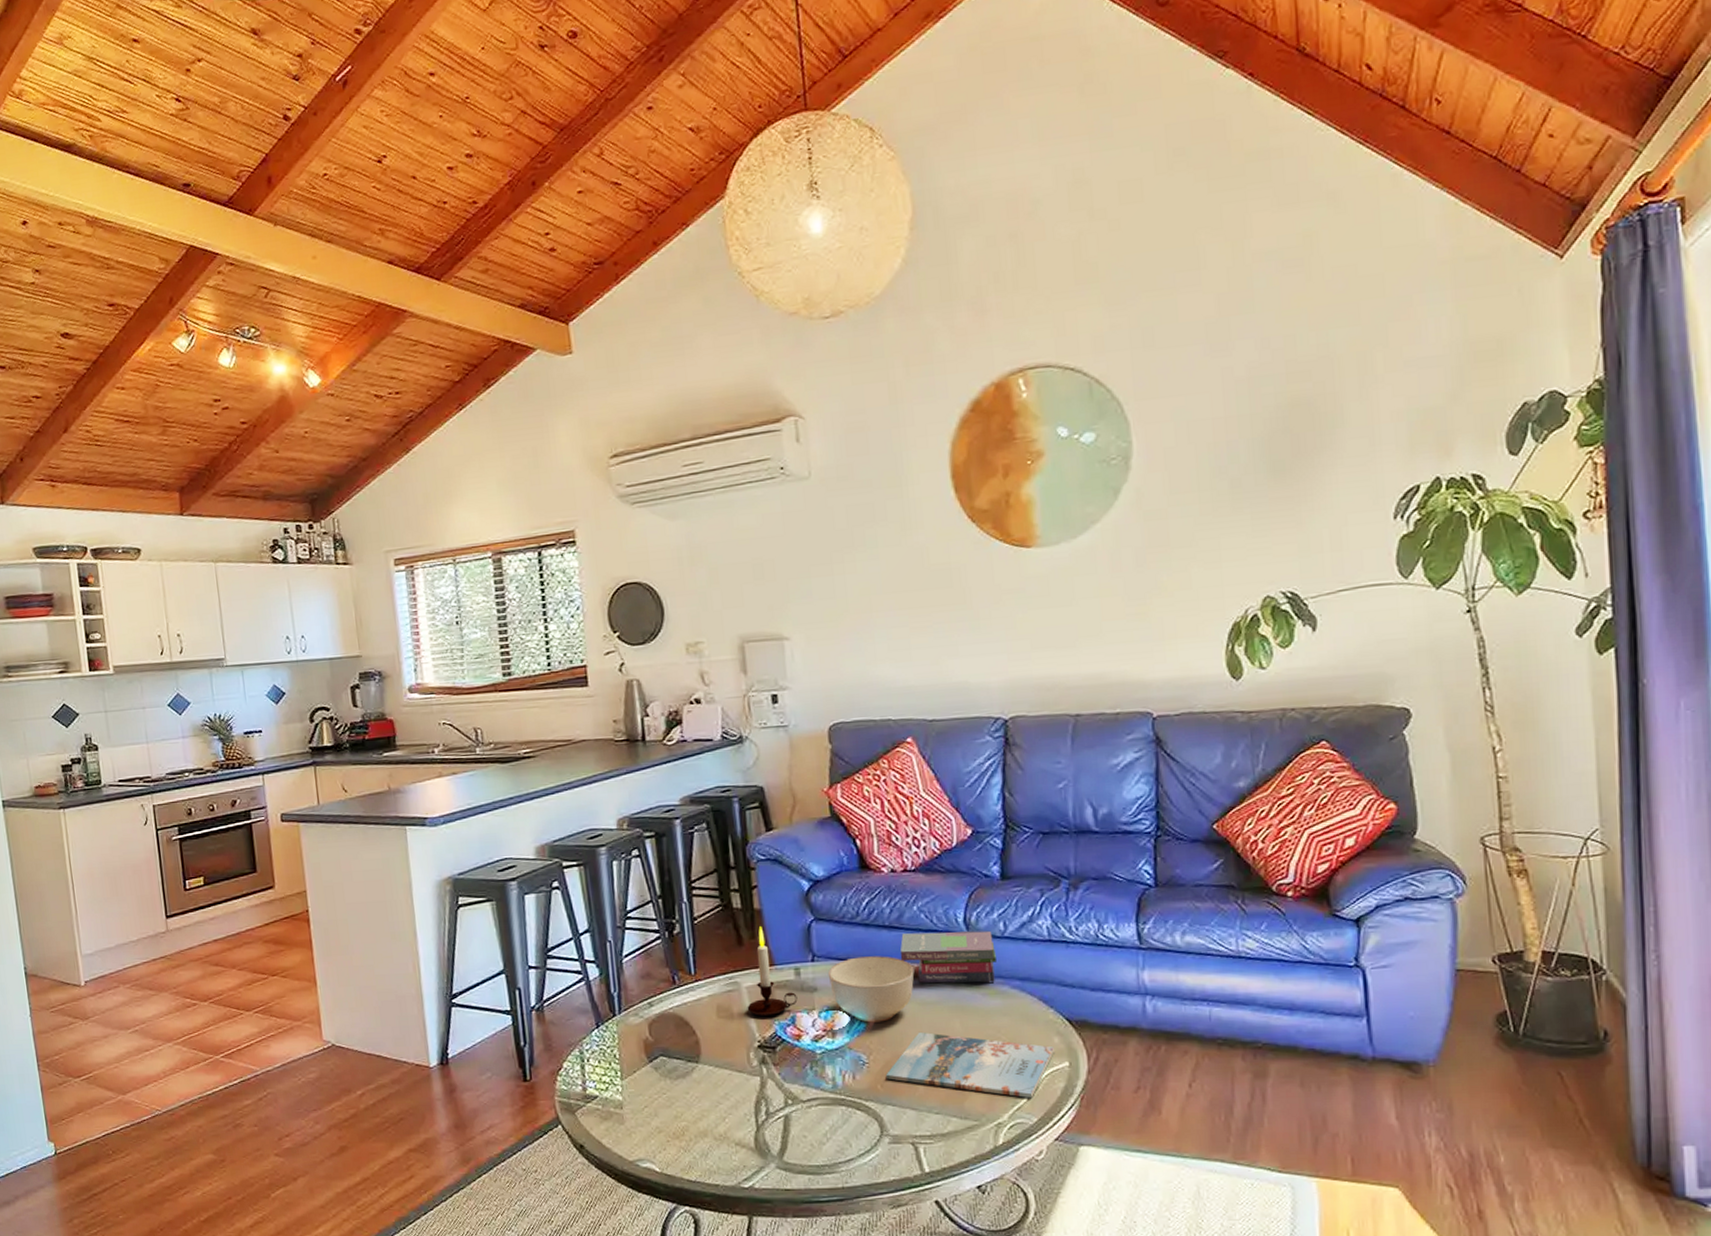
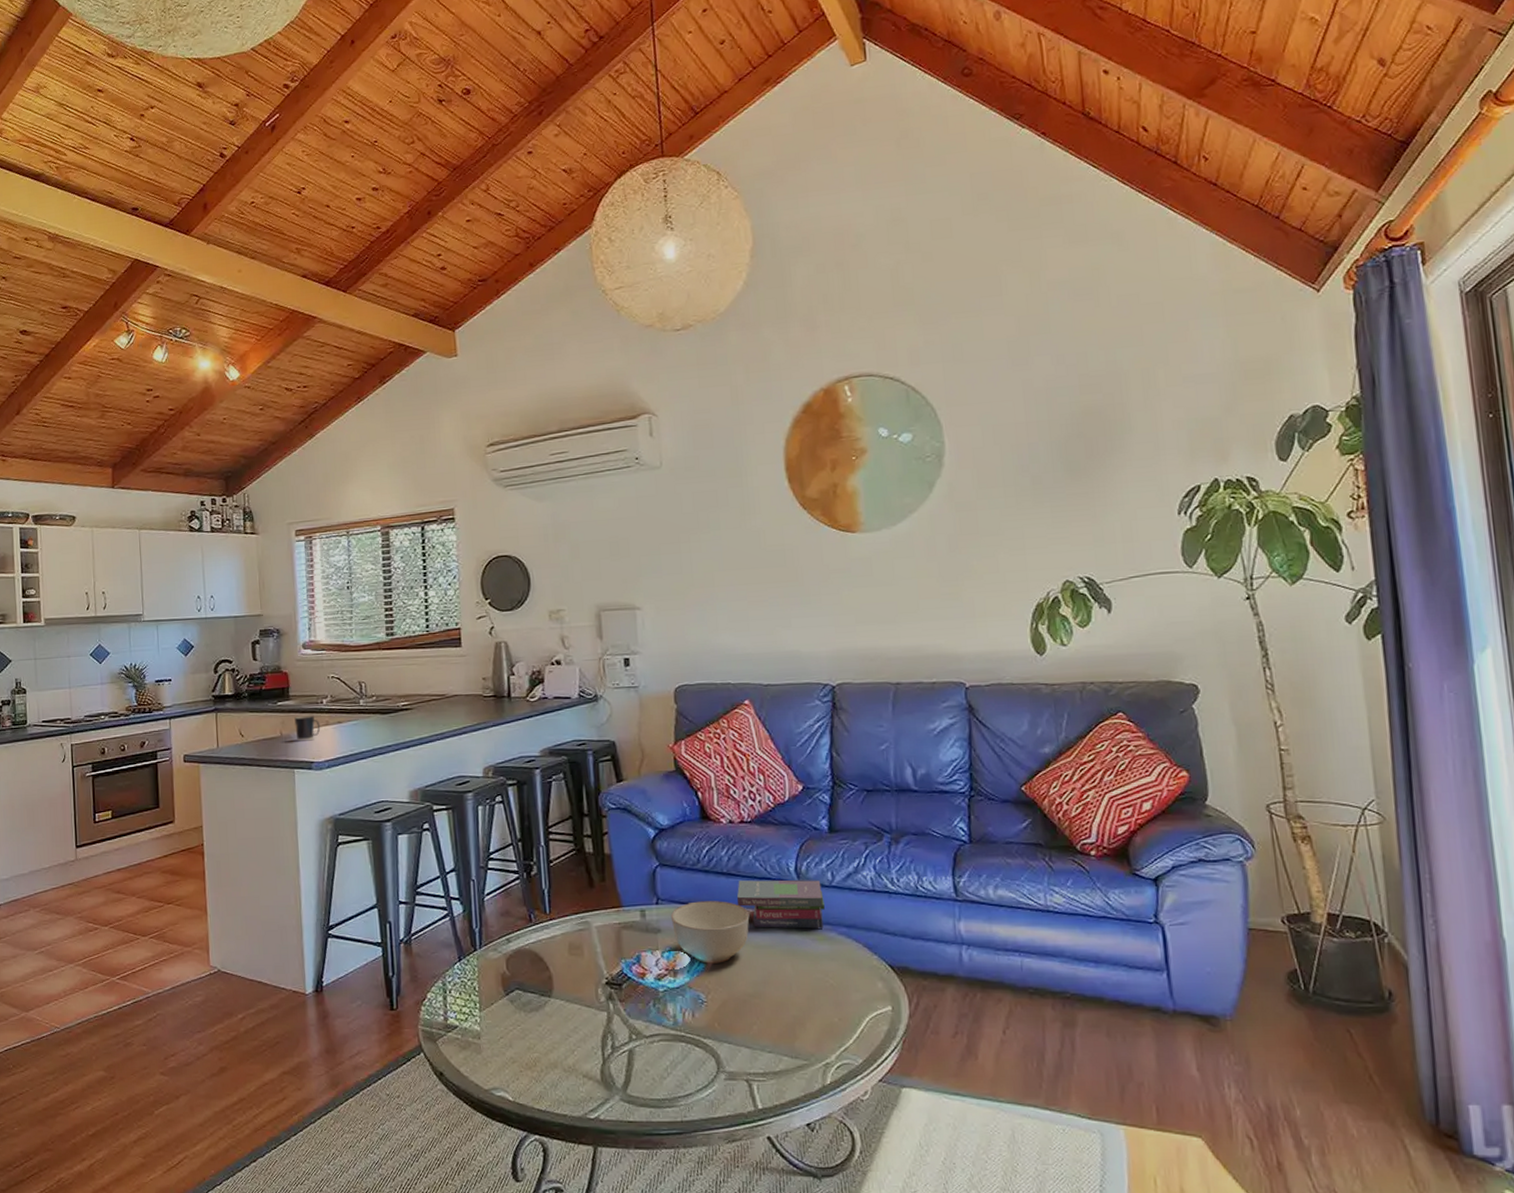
mug: none [403,766,433,796] -> present [294,715,321,742]
candle: present [747,926,798,1017] -> none [596,870,643,955]
magazine: present [885,1031,1054,1099] -> none [722,973,878,1041]

